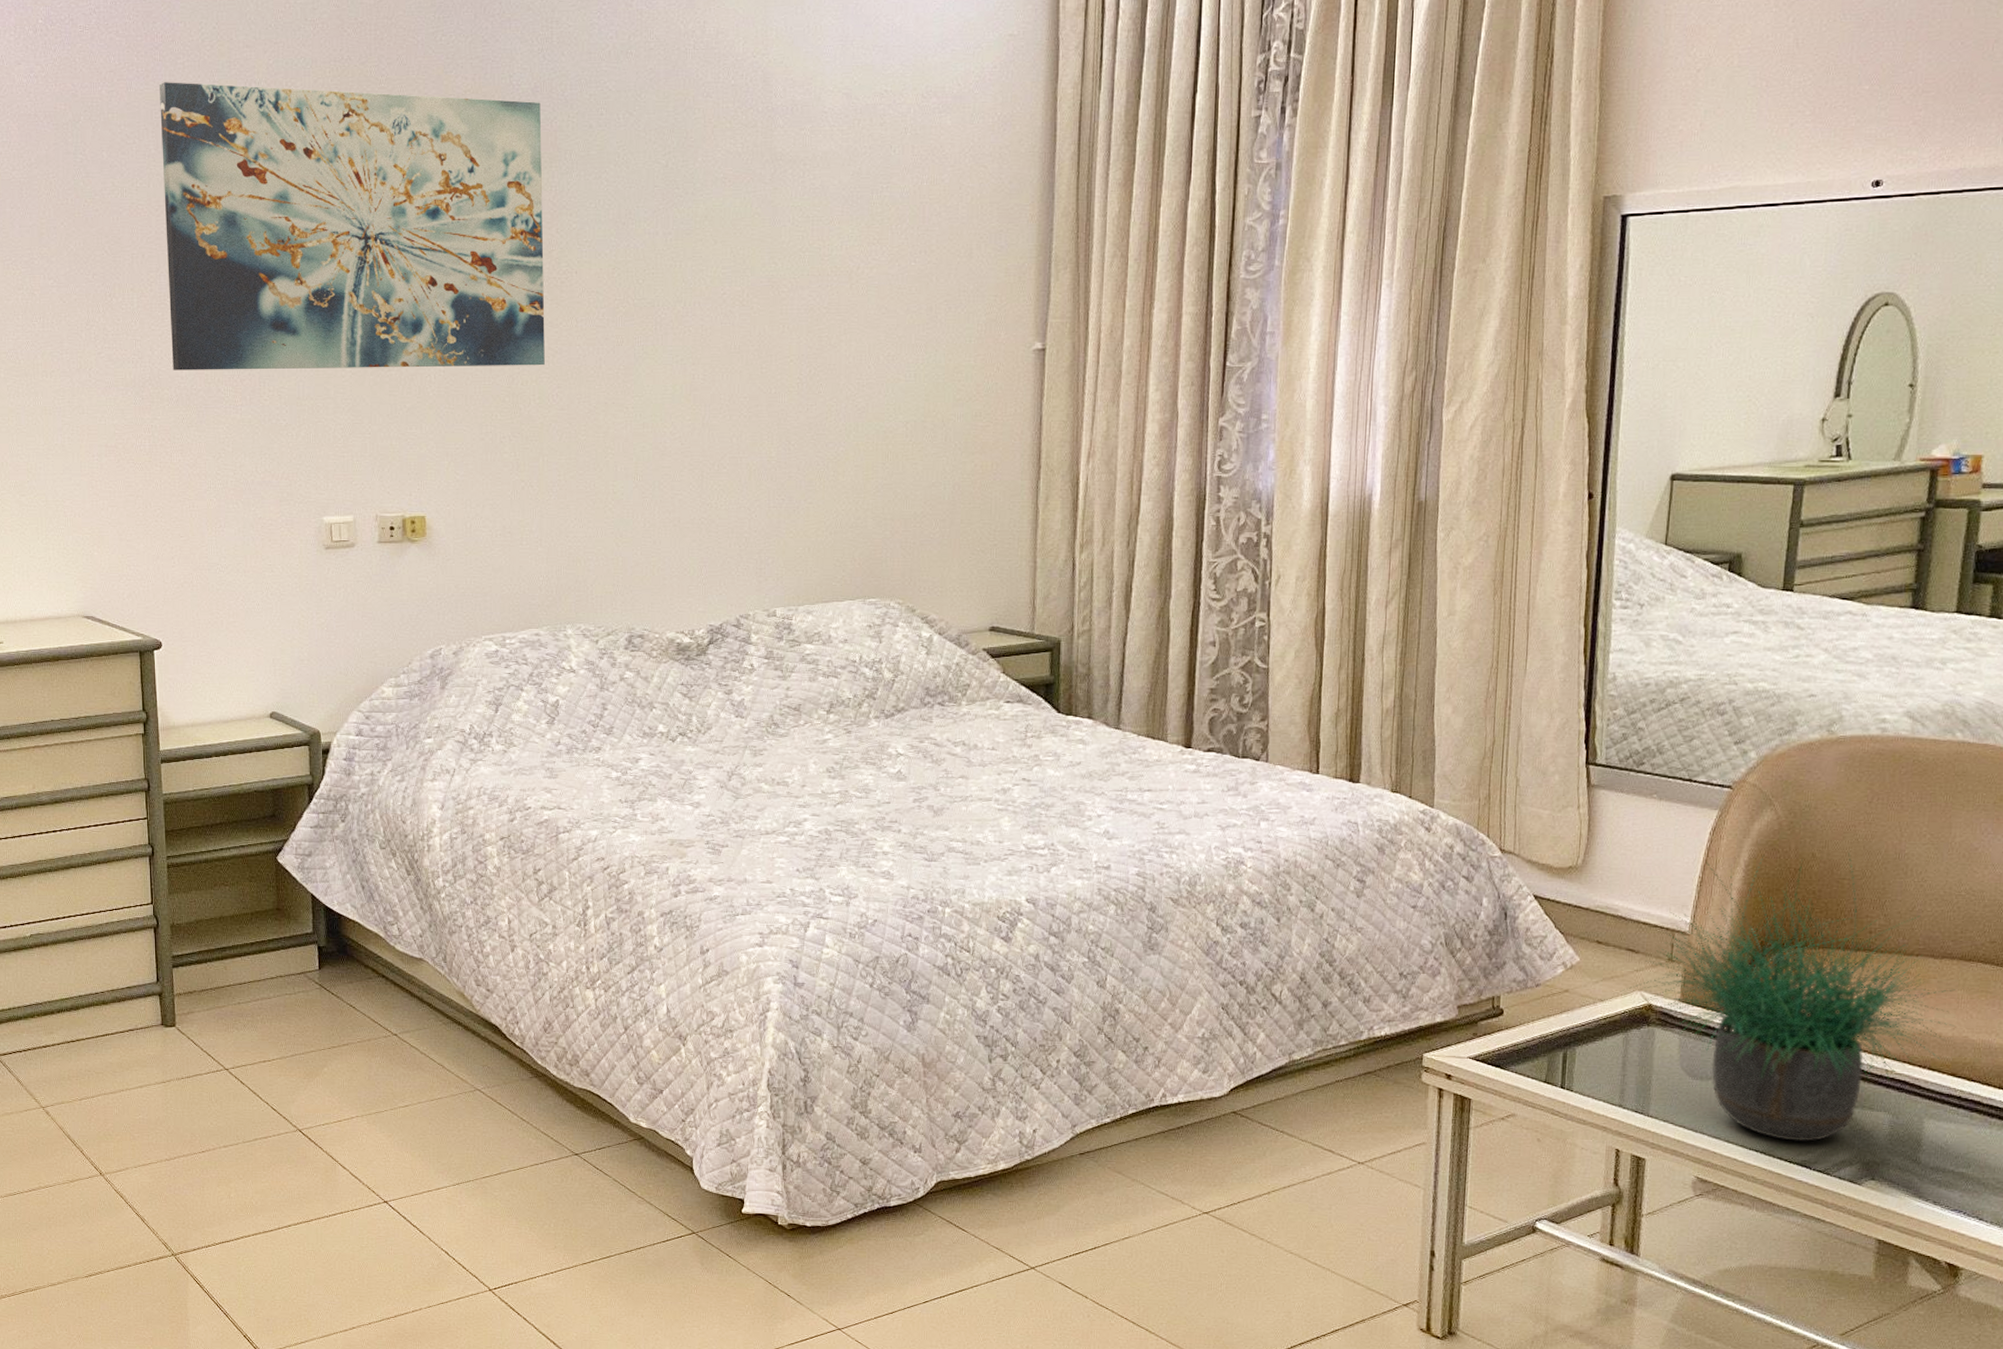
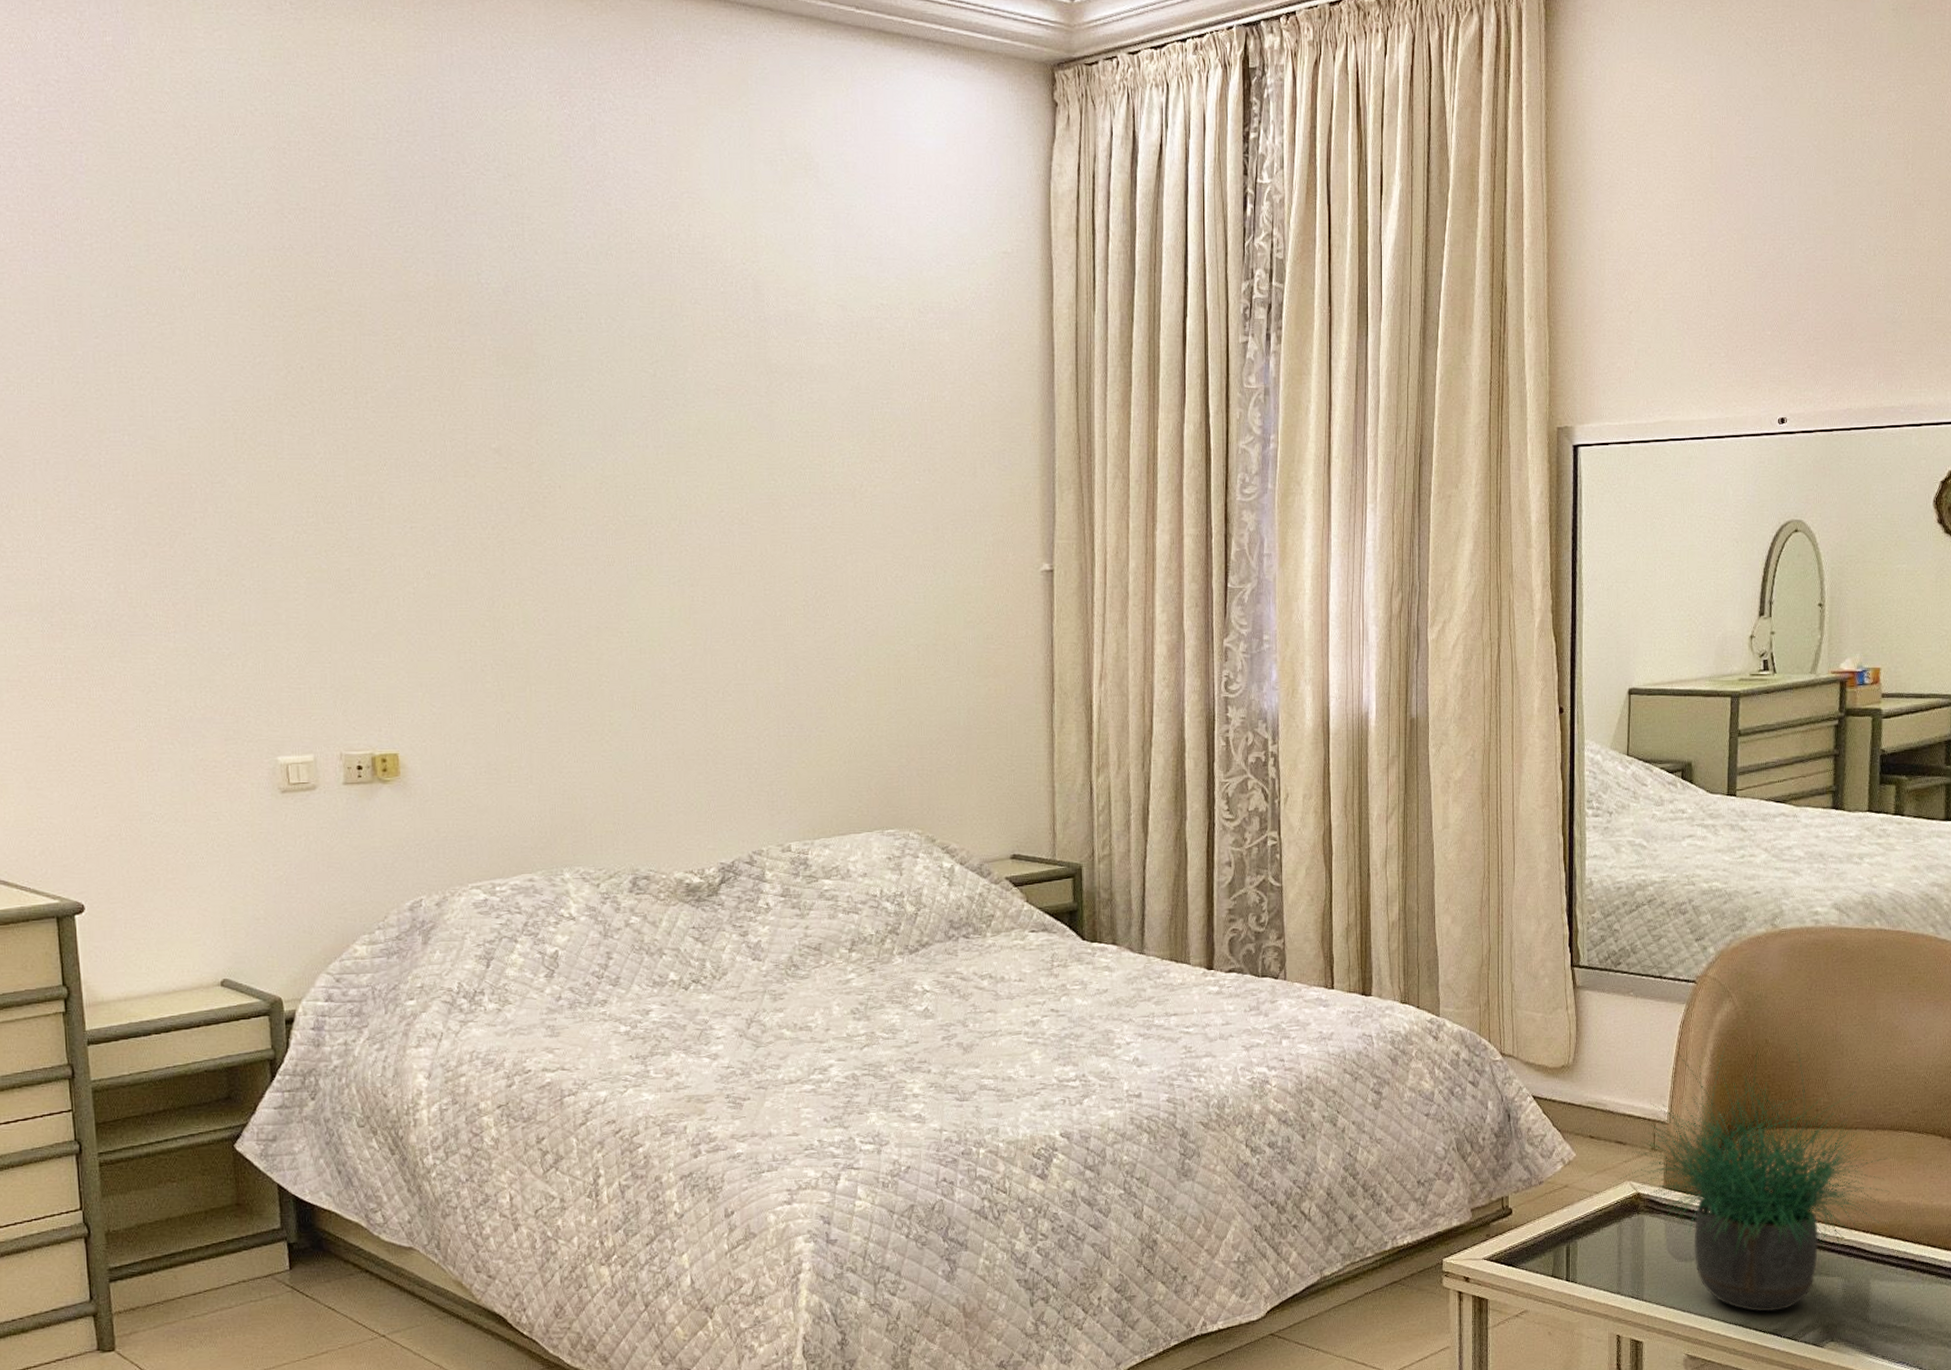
wall art: present [160,82,545,370] -> none [62,265,528,593]

